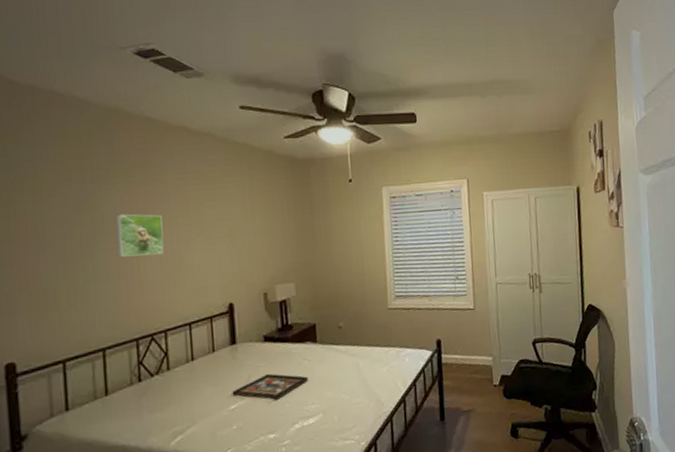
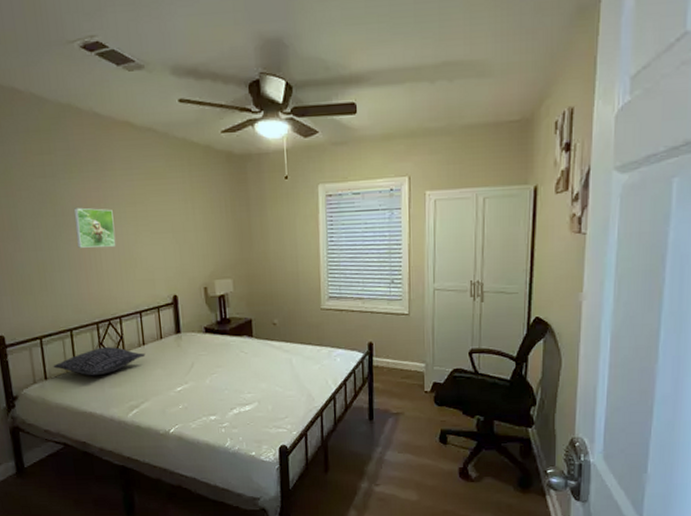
pillow: none [77,365,194,402] -> present [53,347,146,376]
decorative tray: present [232,373,308,400] -> none [178,362,245,386]

